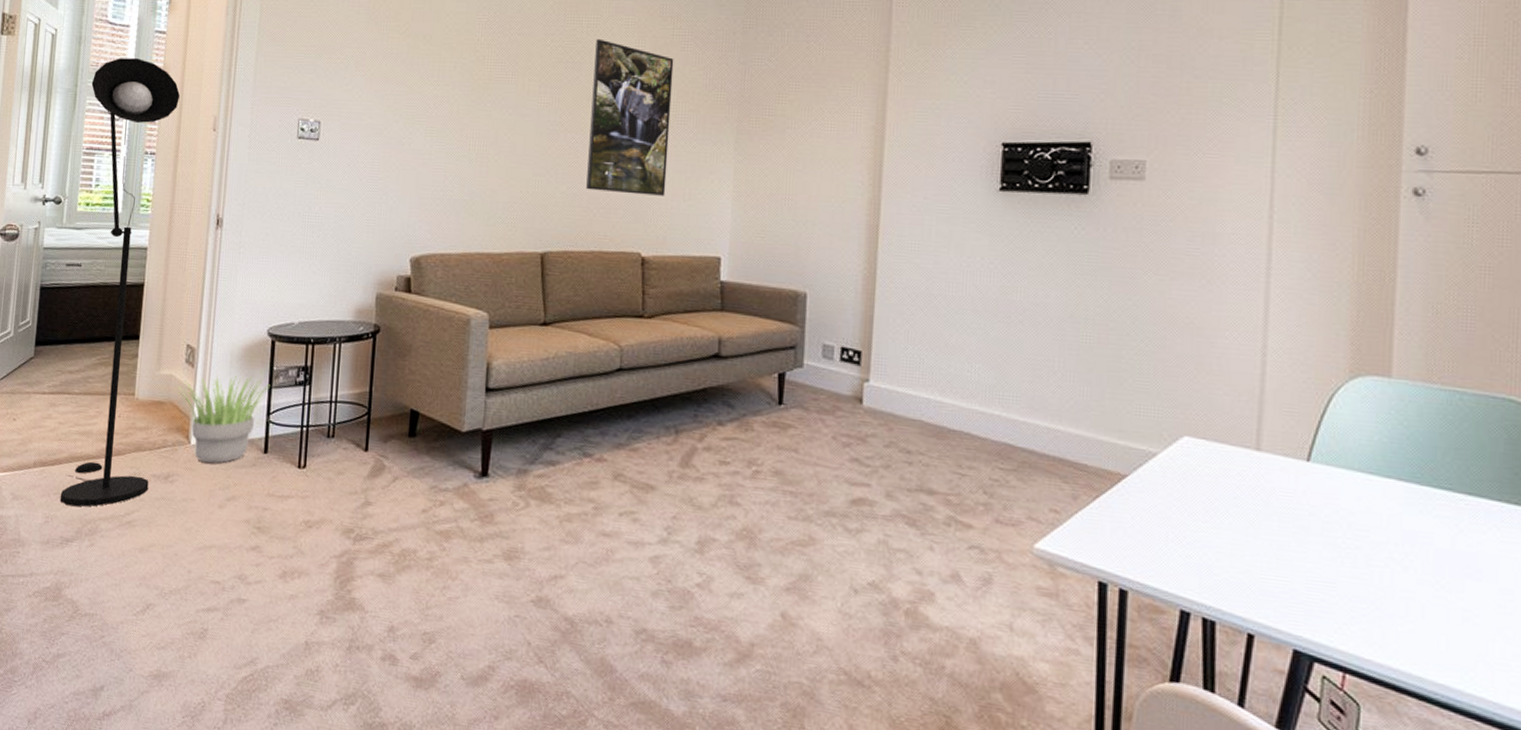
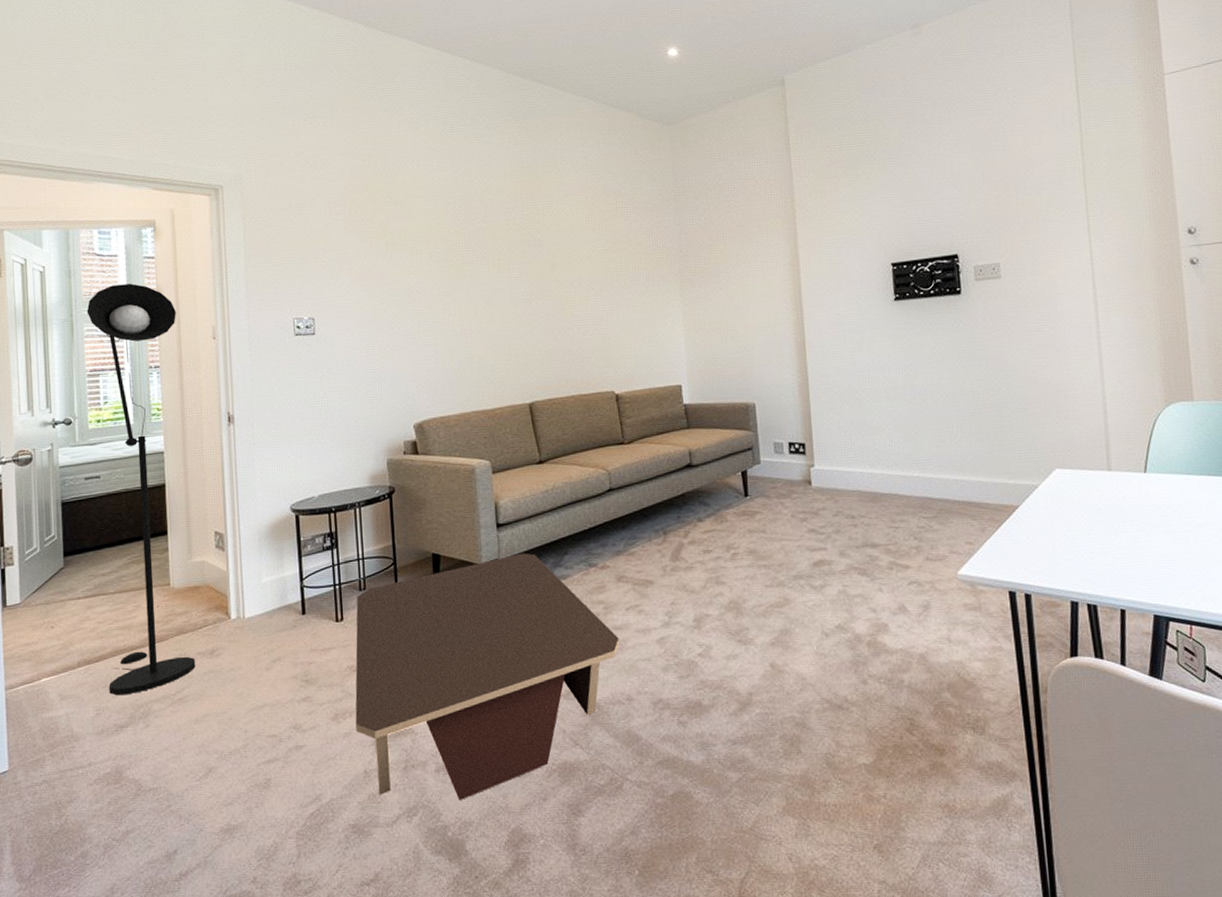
potted plant: present [176,375,271,464] -> none [210,549,300,633]
coffee table: none [303,426,606,698] -> present [355,553,620,800]
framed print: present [586,38,674,196] -> none [552,218,628,345]

